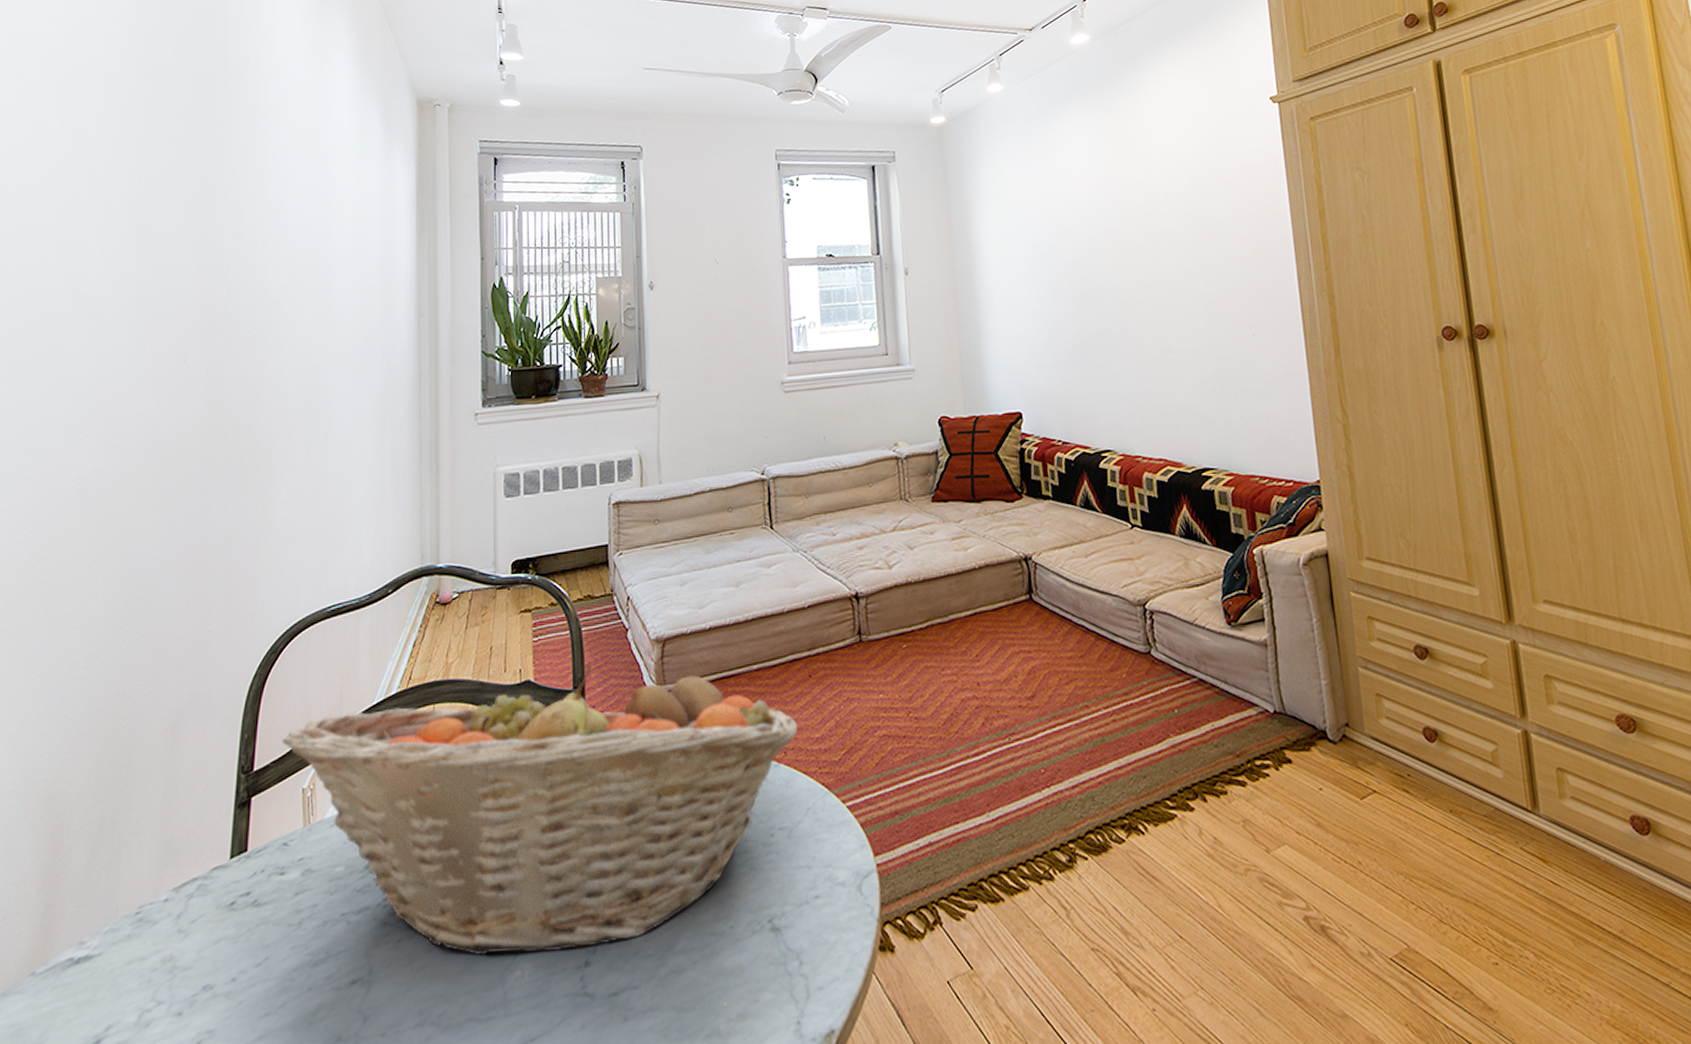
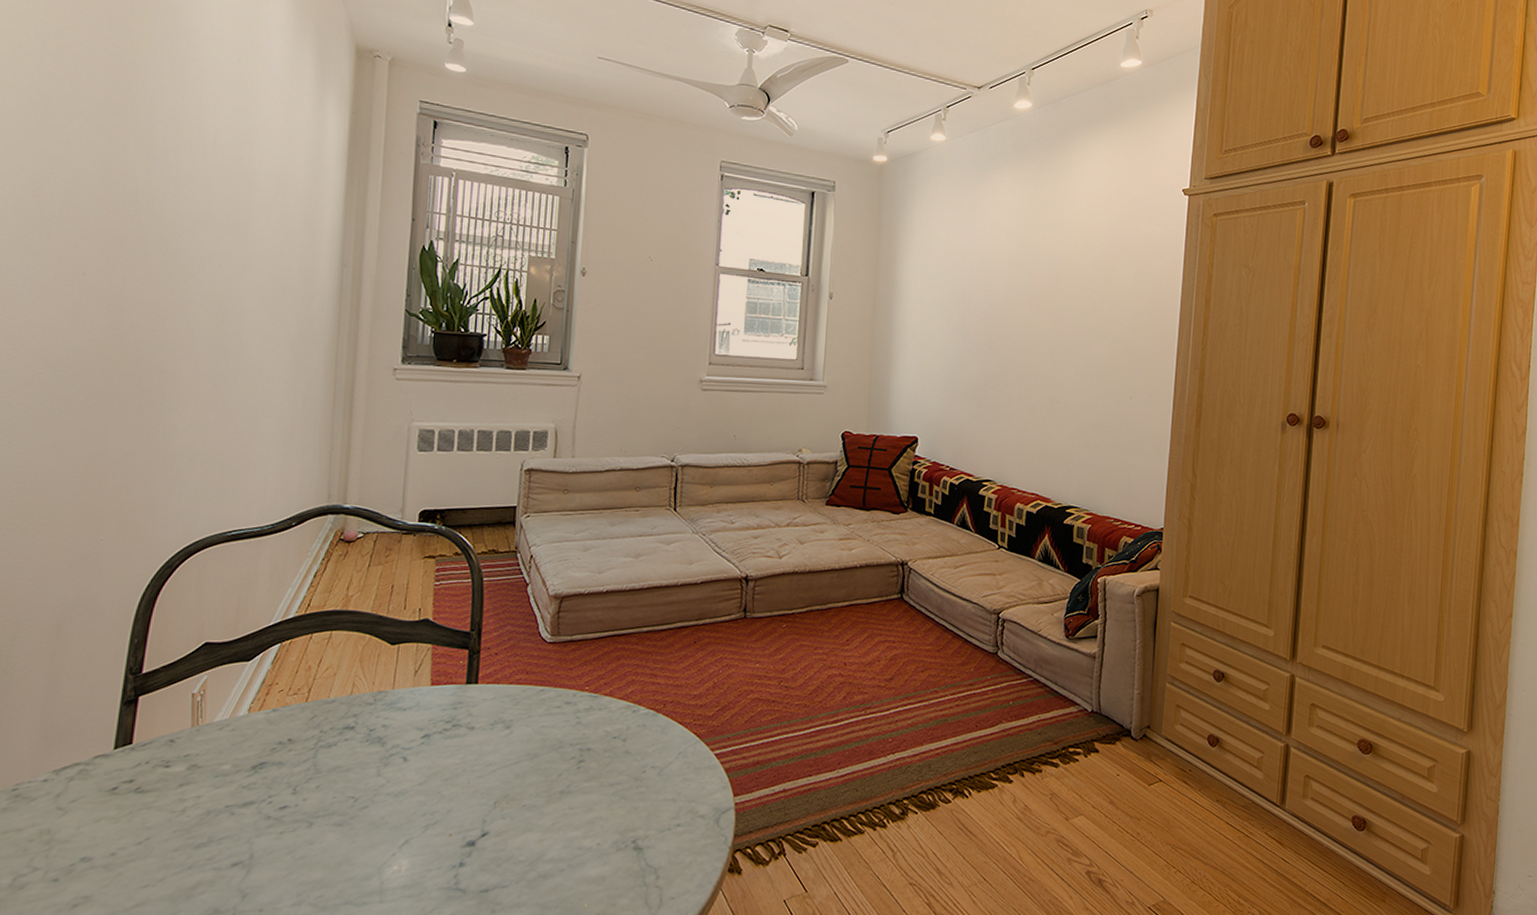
fruit basket: present [281,664,799,956] -> none [173,611,679,852]

